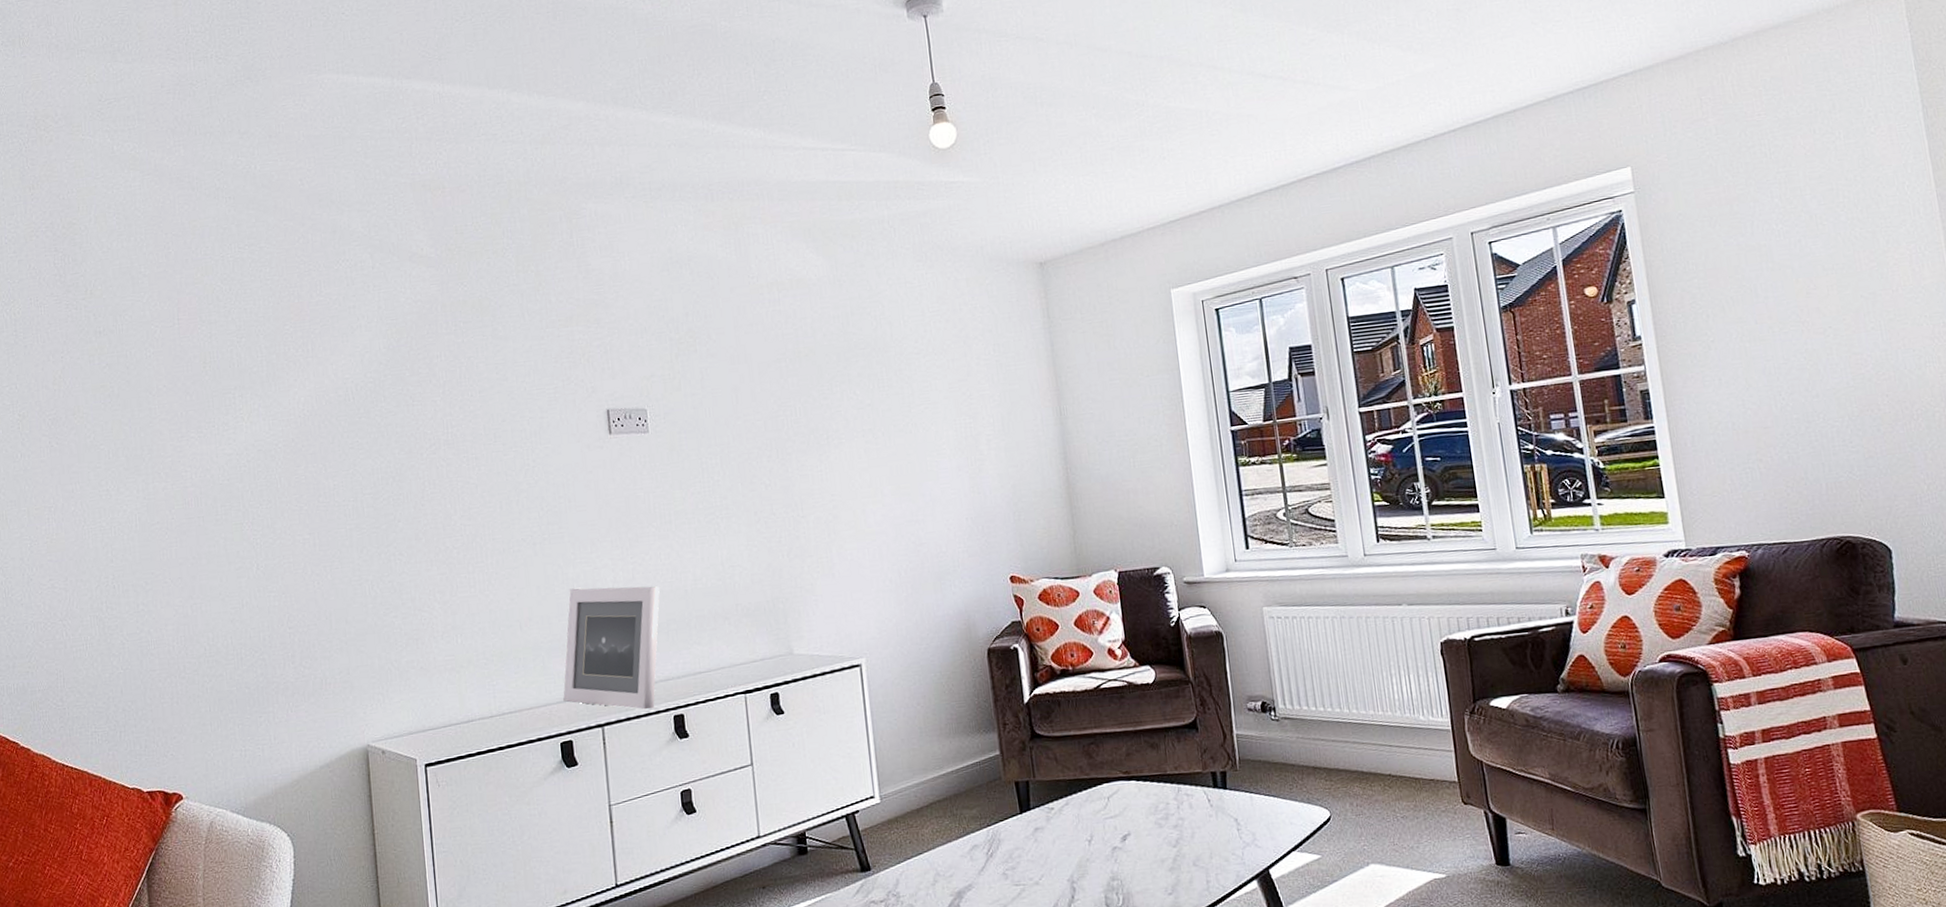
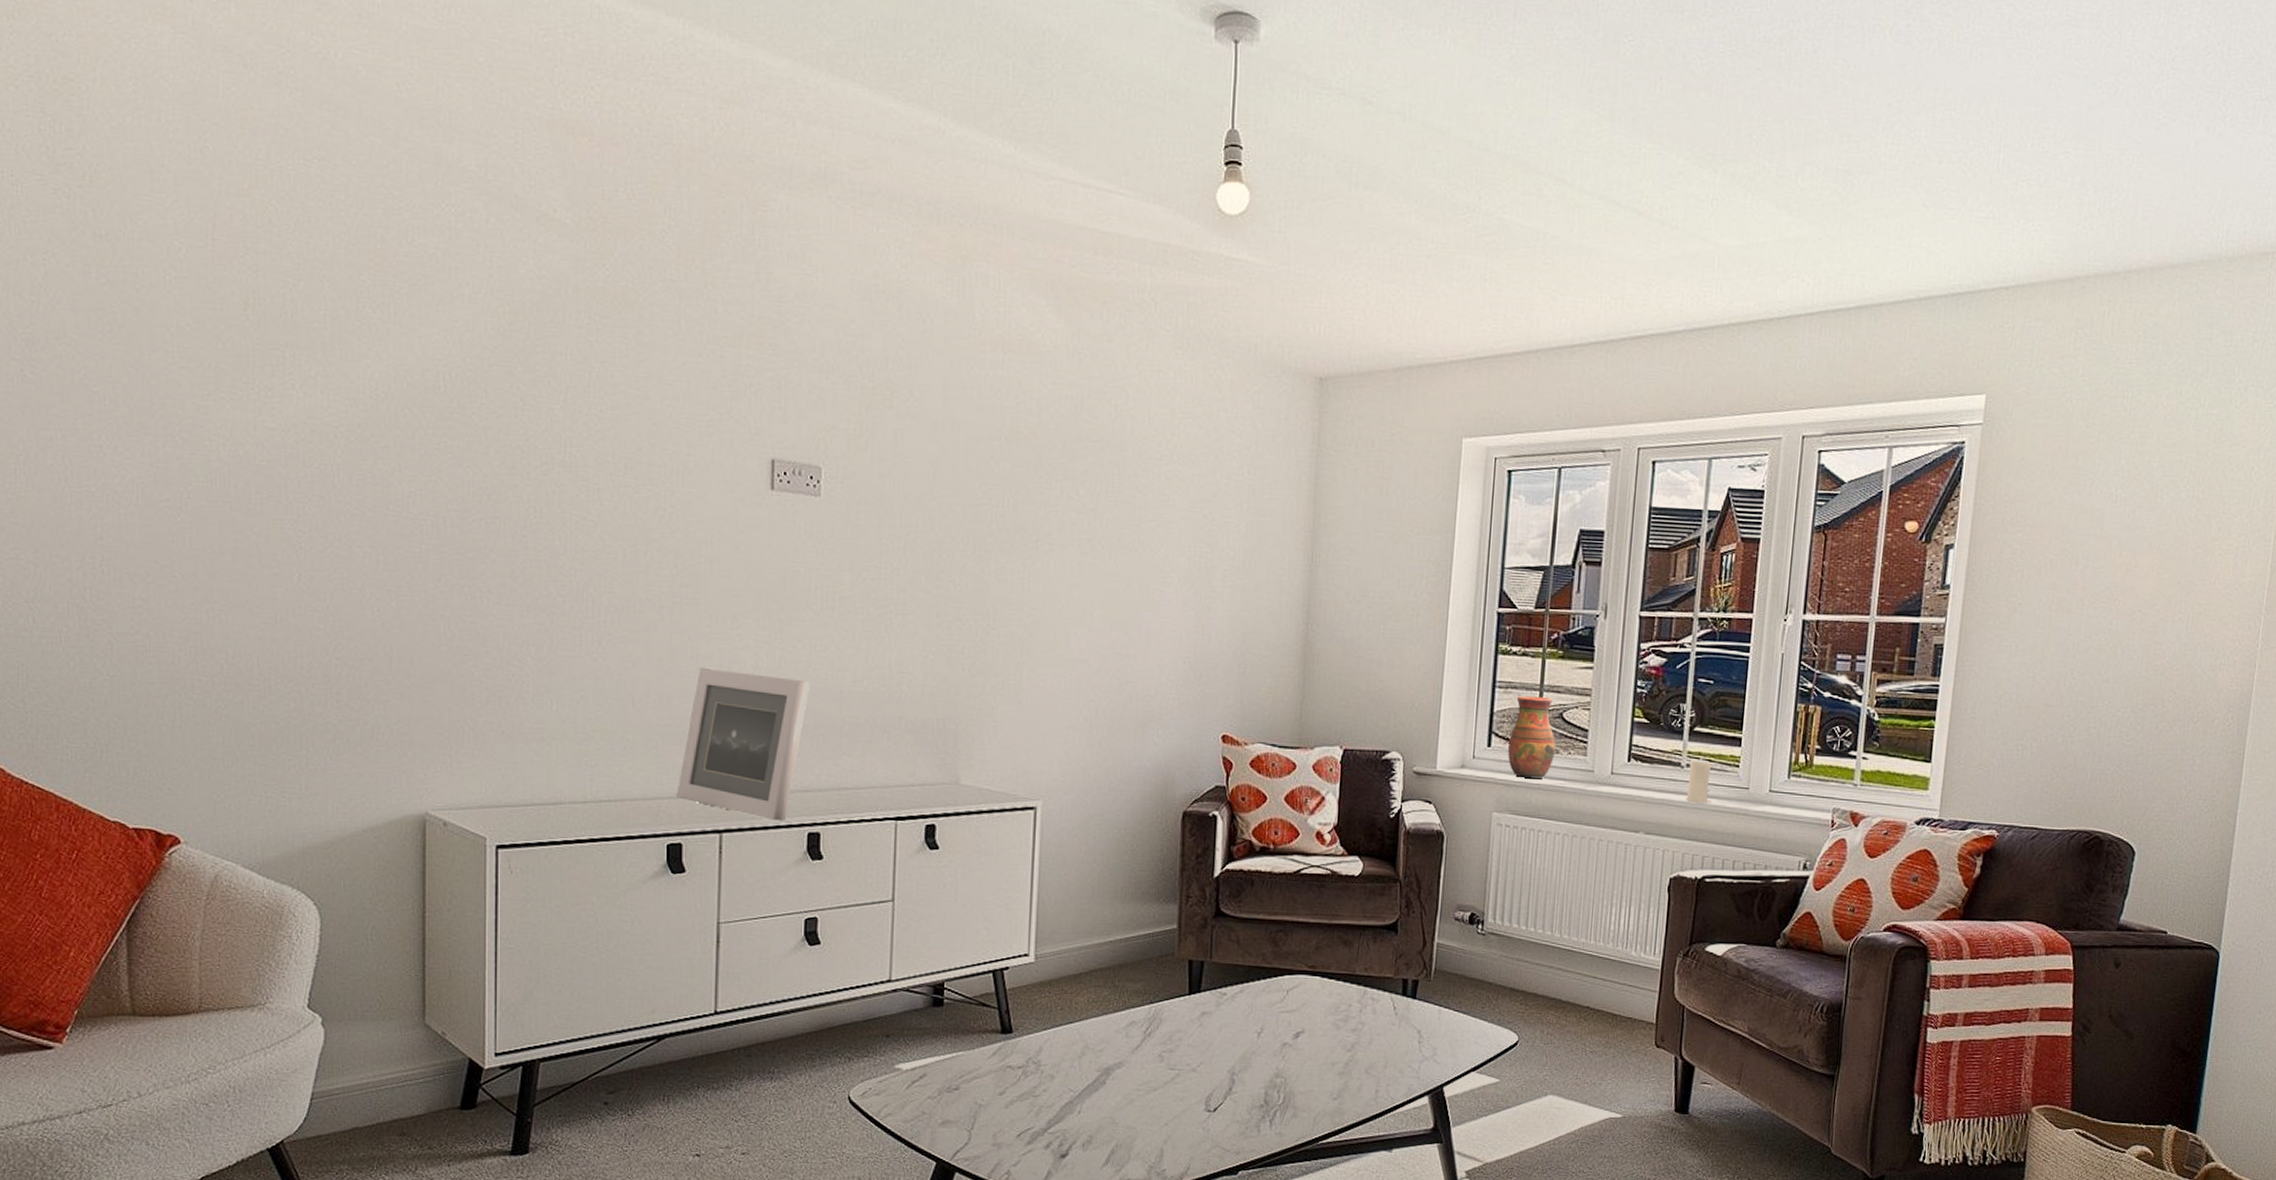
ceramic vessel: none [1264,496,1309,572] -> present [1508,695,1556,779]
candle: none [1435,528,1464,571] -> present [1686,758,1712,804]

